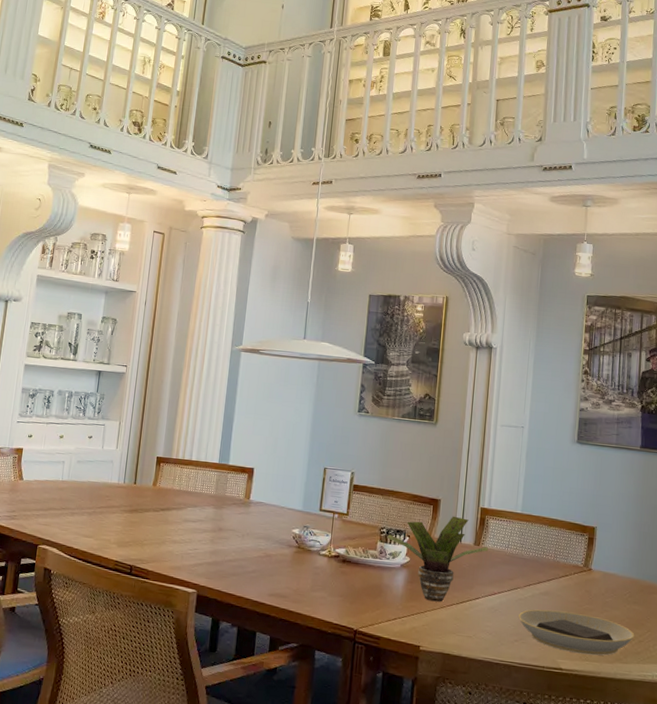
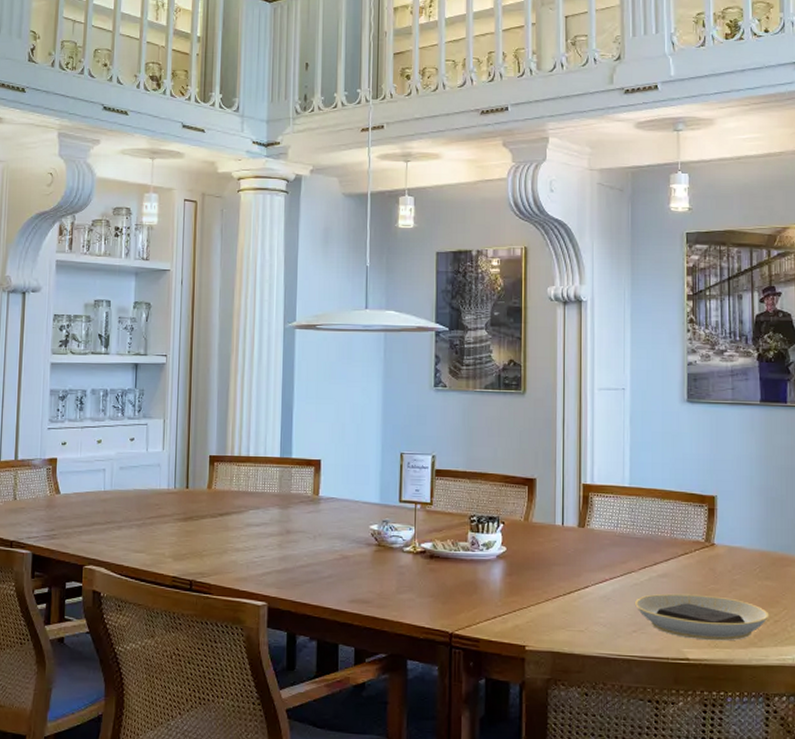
potted plant: present [387,516,489,602] -> none [479,496,596,595]

